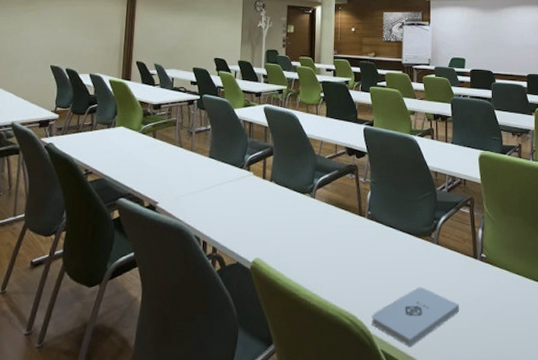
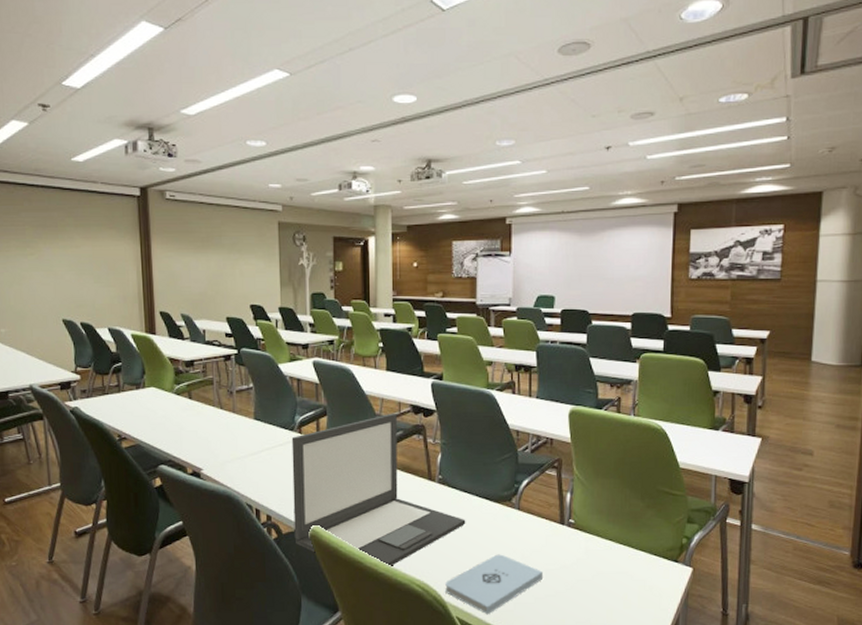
laptop: none [236,154,391,300] -> present [291,413,466,567]

